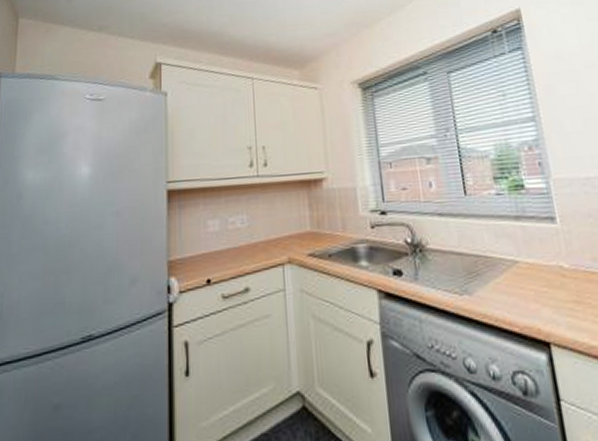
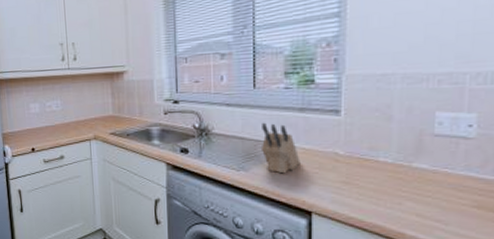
knife block: none [479,233,527,296] -> present [262,122,300,174]

